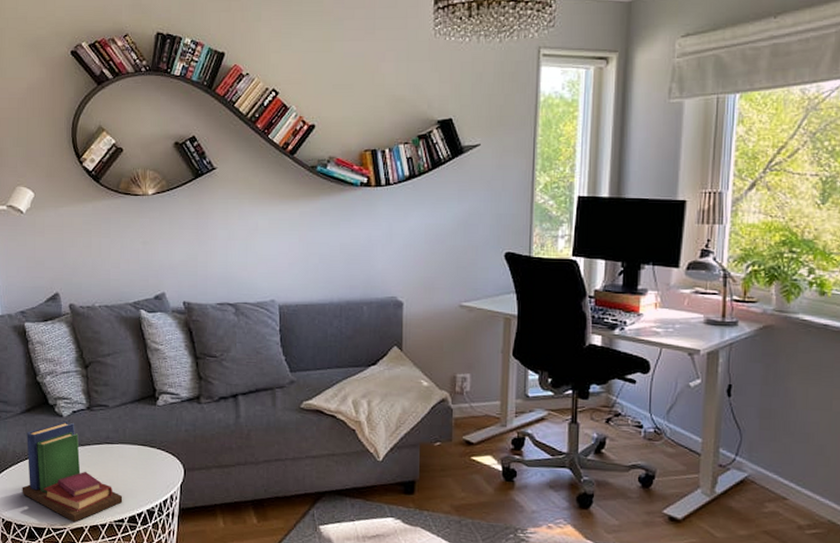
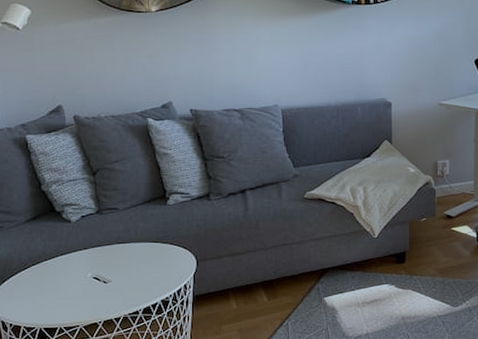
book: present [22,420,123,523] -> none [30,225,137,319]

